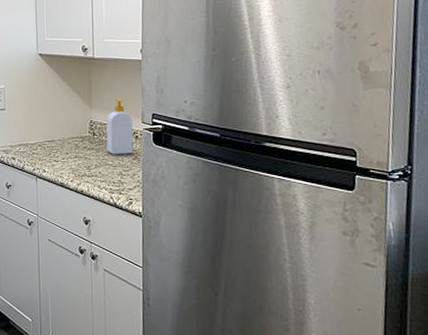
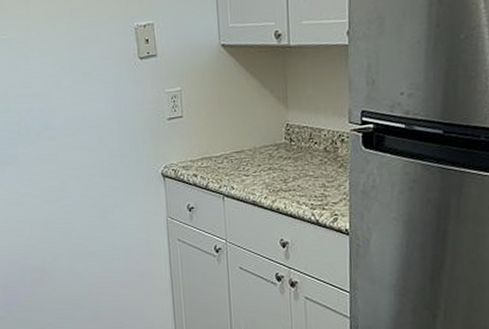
soap bottle: present [106,99,134,154] -> none [306,95,339,163]

